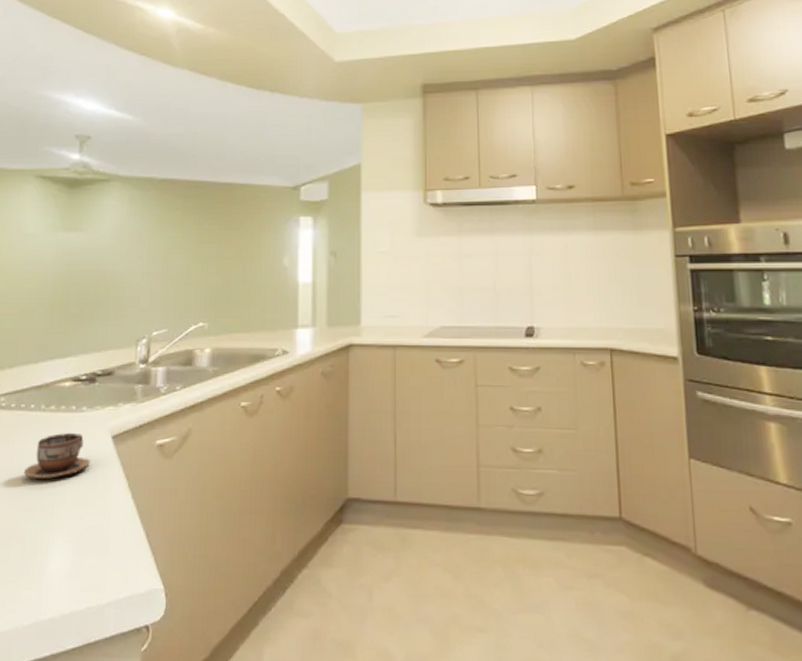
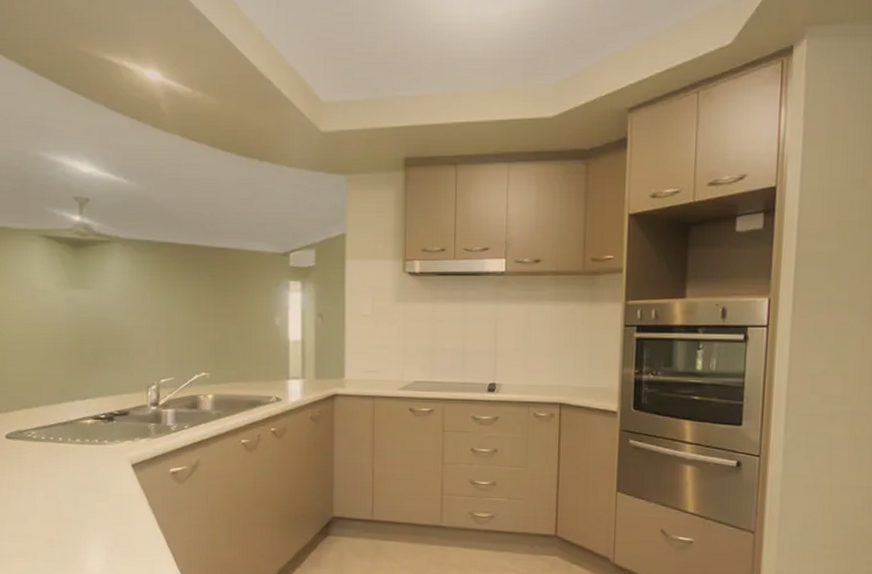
cup: present [23,432,91,479] -> none [58,460,116,497]

